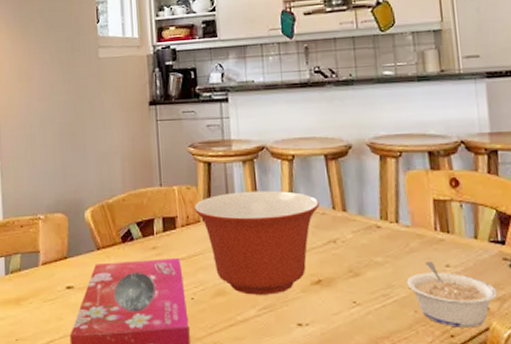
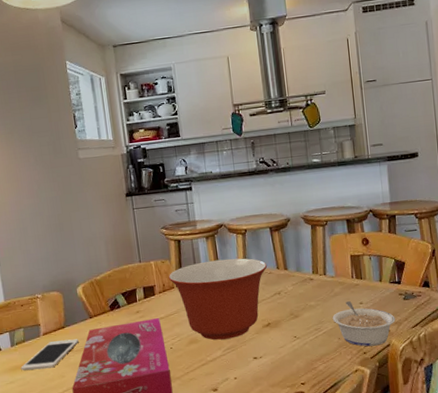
cell phone: none [14,274,82,307] -> present [21,339,79,371]

